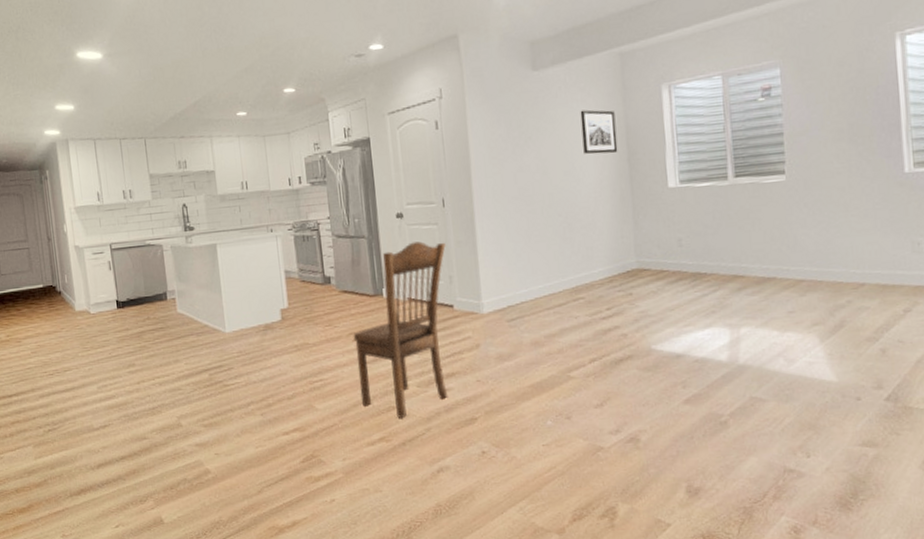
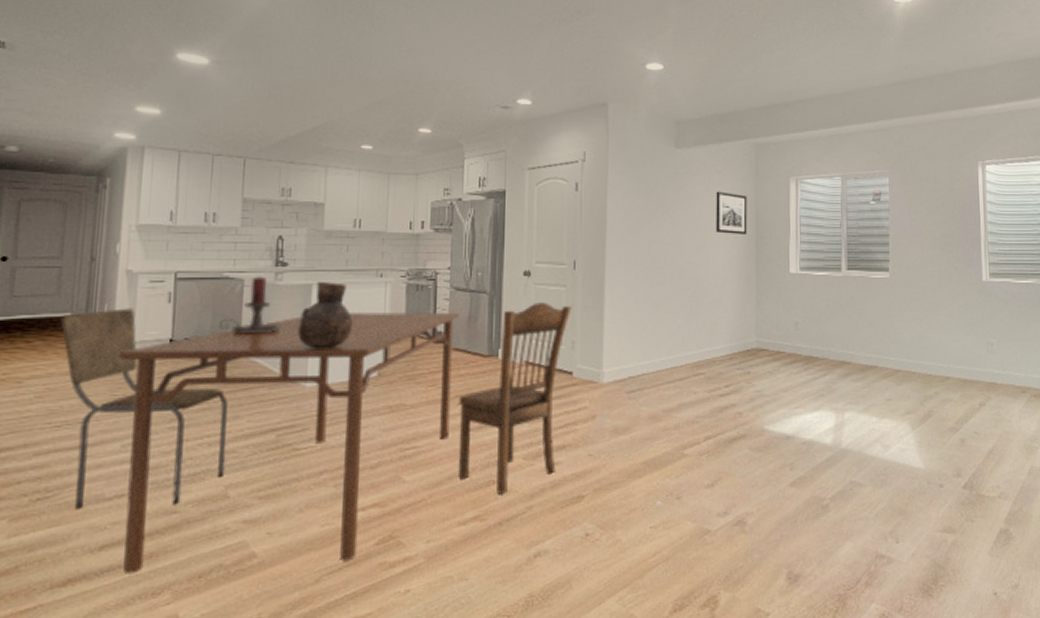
dining chair: none [36,277,176,438] -> present [60,308,228,510]
dining table: none [81,257,350,486] -> present [117,312,460,575]
candle holder: none [150,241,197,292] -> present [219,276,280,334]
vase: none [211,240,255,300] -> present [298,281,353,349]

